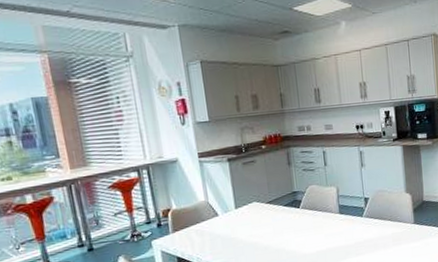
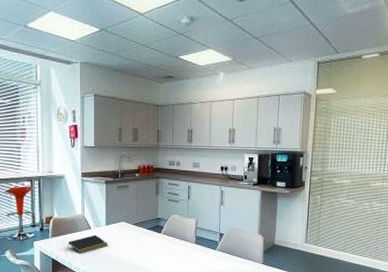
notepad: none [193,221,241,246] -> present [68,234,108,254]

